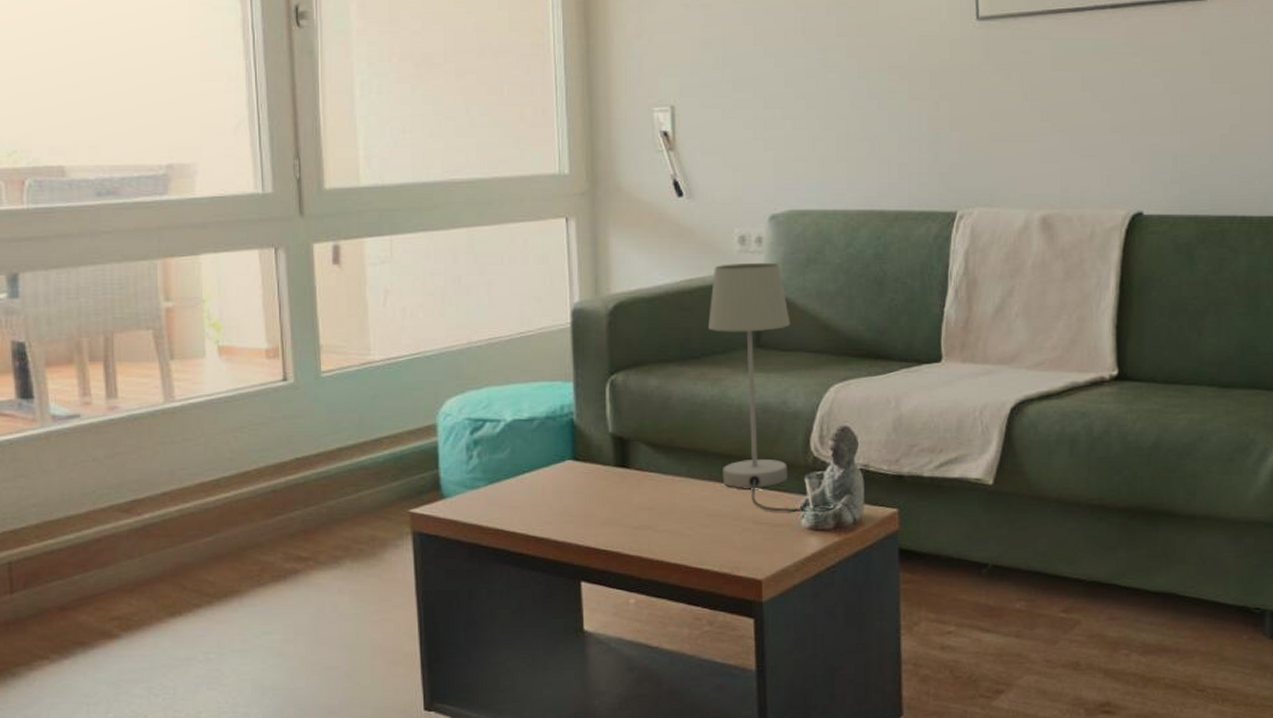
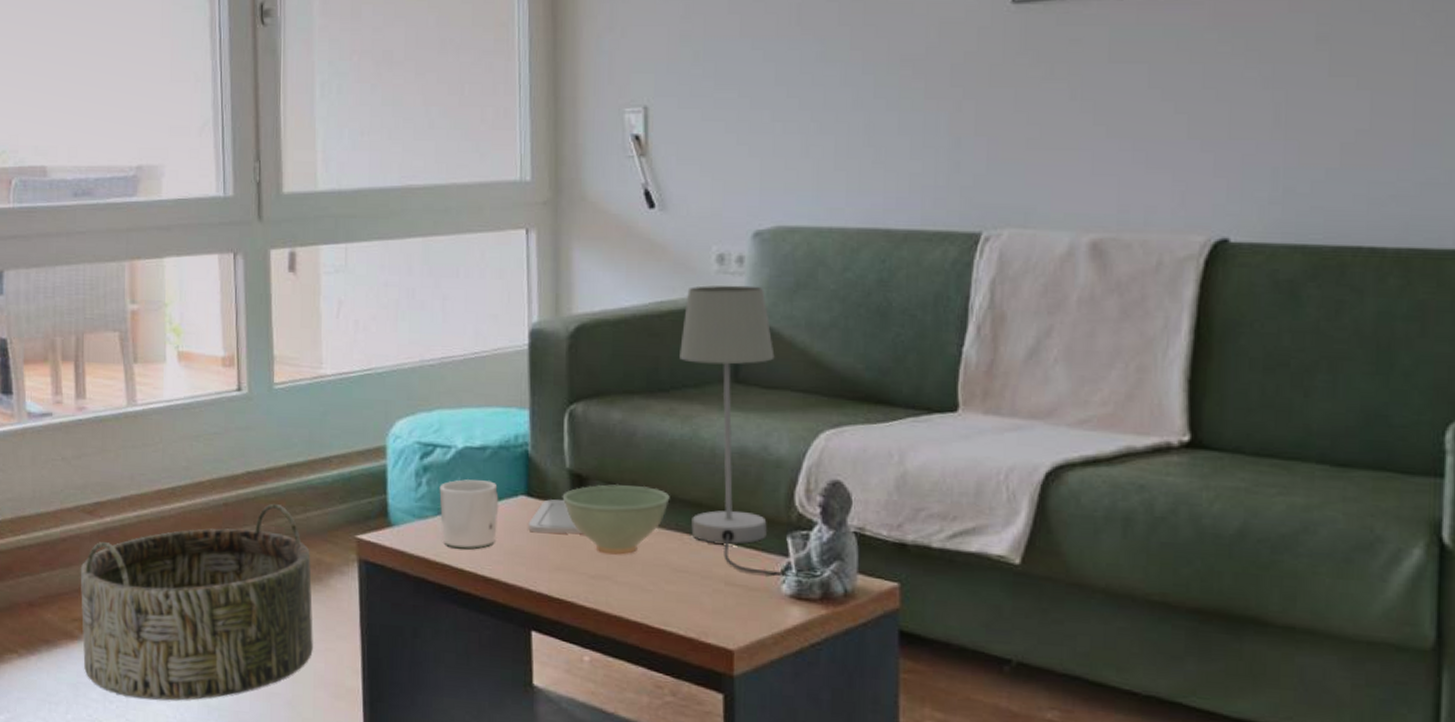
basket: none [117,486,369,688] -> present [80,503,313,700]
mug: none [490,449,547,514] -> present [439,479,499,550]
tablet: none [575,460,626,493] -> present [528,499,583,535]
bowl: none [606,443,703,506] -> present [562,483,670,555]

